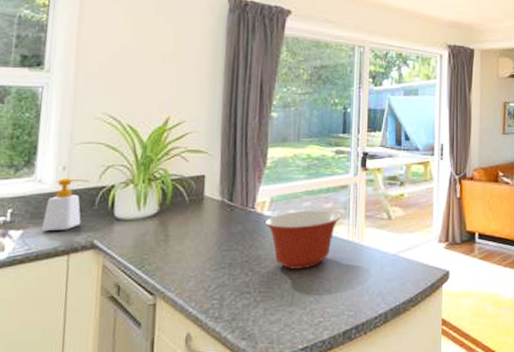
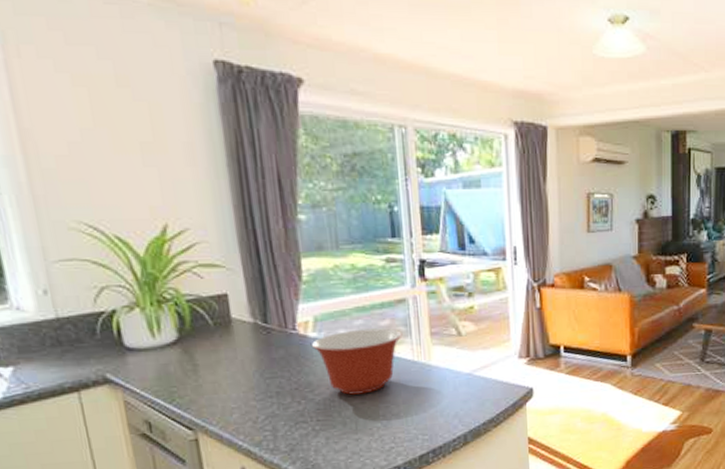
soap bottle: present [41,178,90,232] -> none [34,304,85,367]

